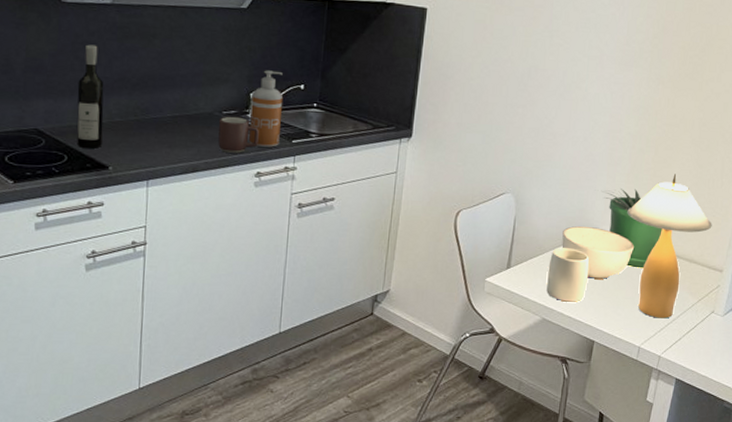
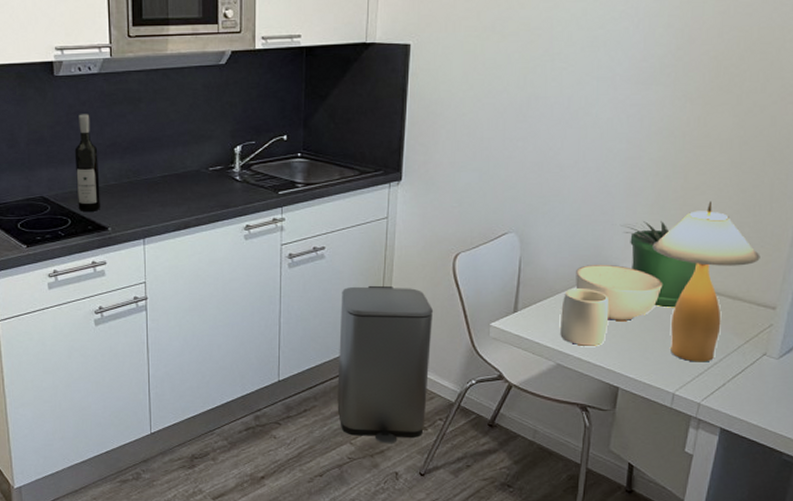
mug: present [218,116,259,153] -> none [205,172,245,208]
soap dispenser: present [249,70,284,147] -> none [236,124,267,200]
pedal bin: none [337,238,435,397] -> present [337,285,434,444]

